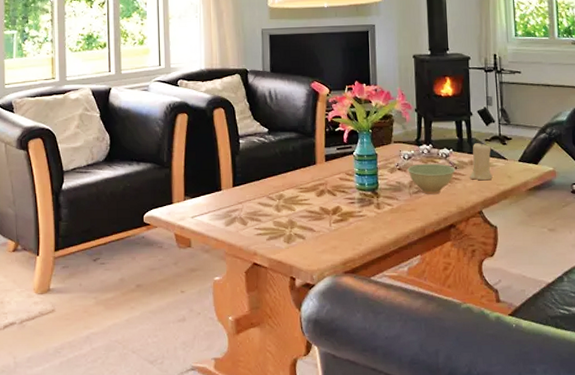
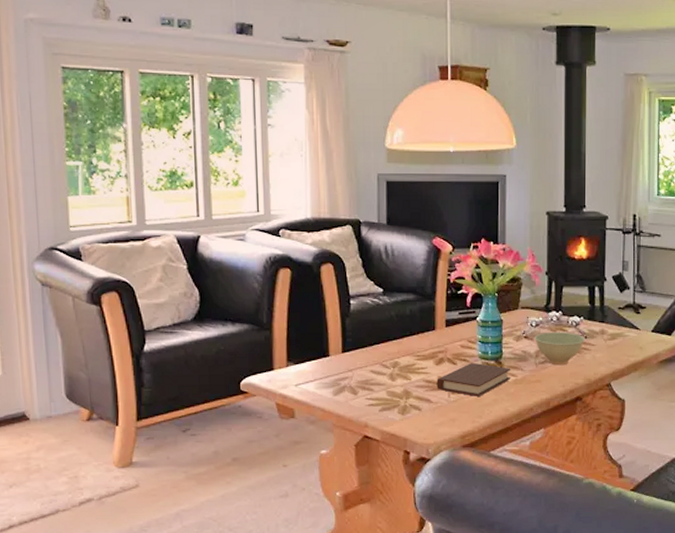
book: none [318,193,387,225] -> present [436,362,511,396]
candle: present [470,142,493,181] -> none [600,310,624,352]

